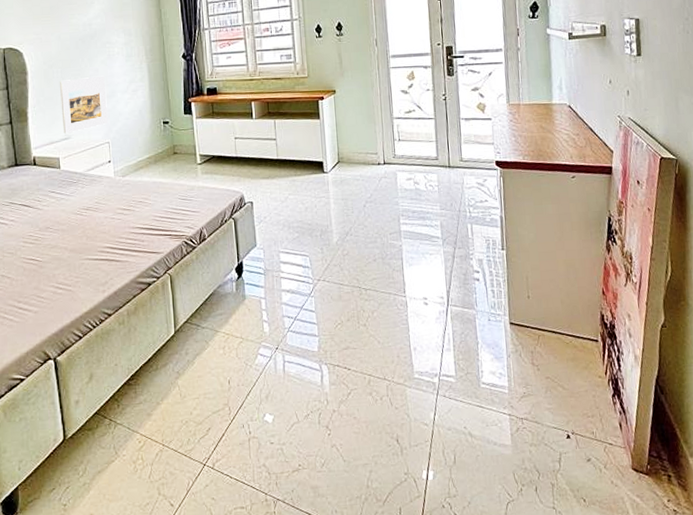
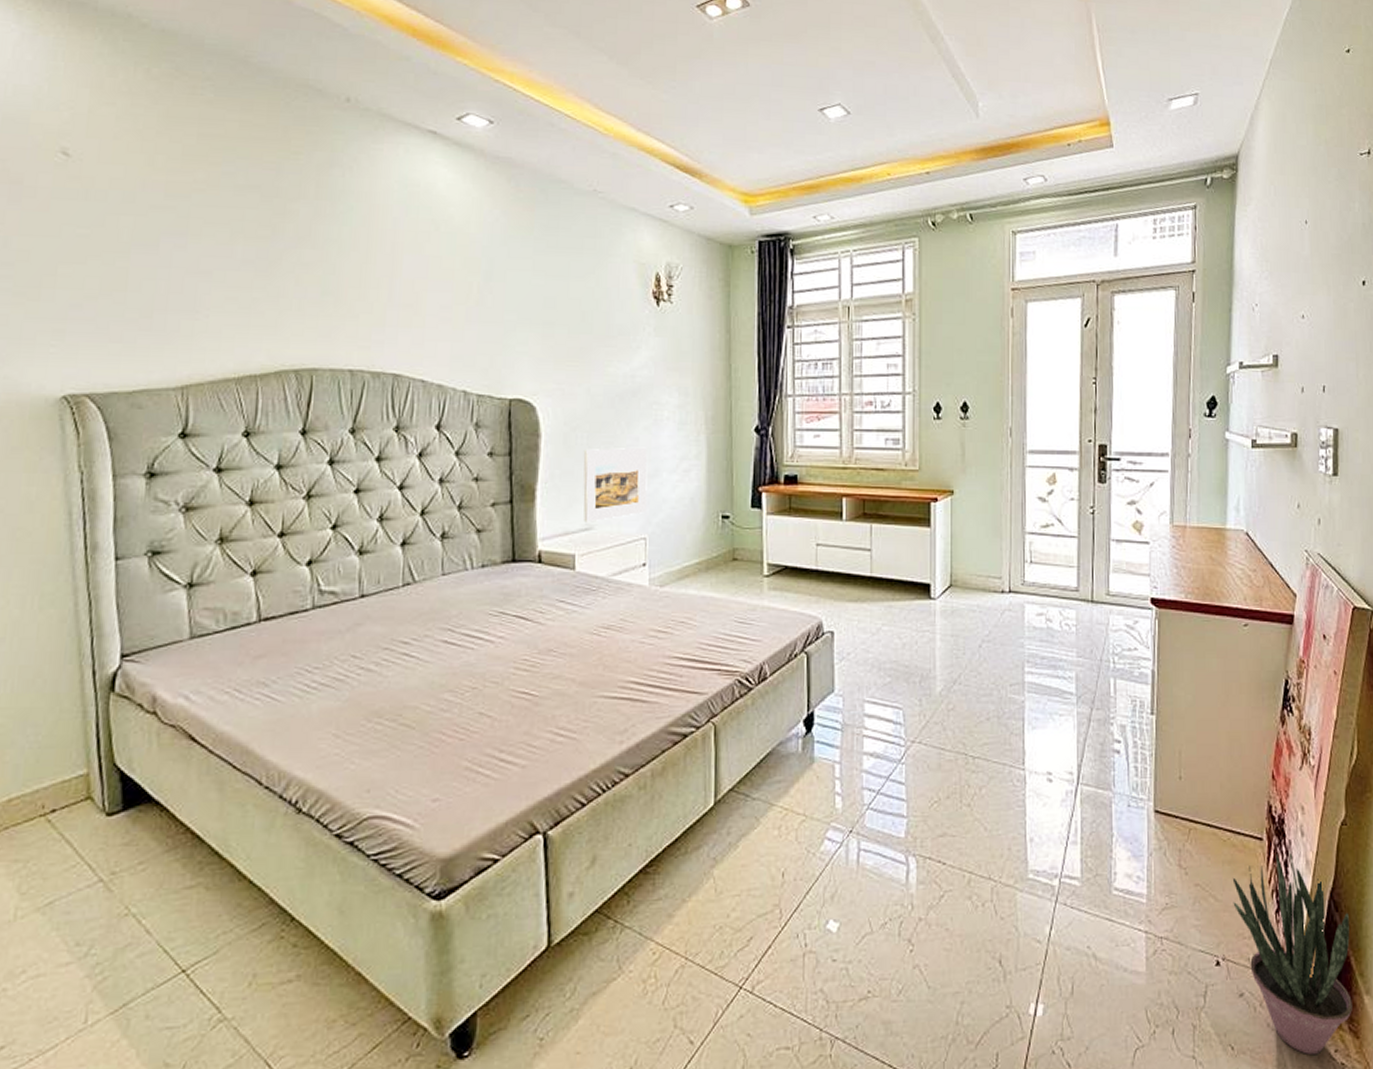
potted plant: none [575,349,680,505] -> present [1232,850,1352,1056]

